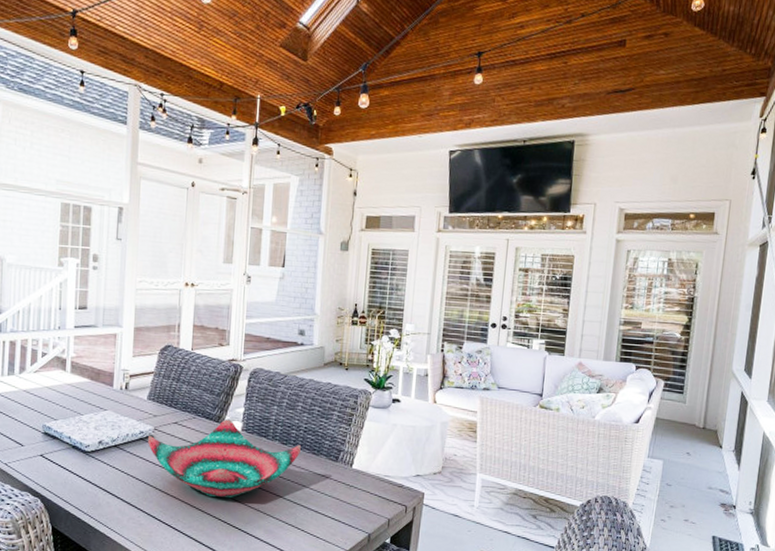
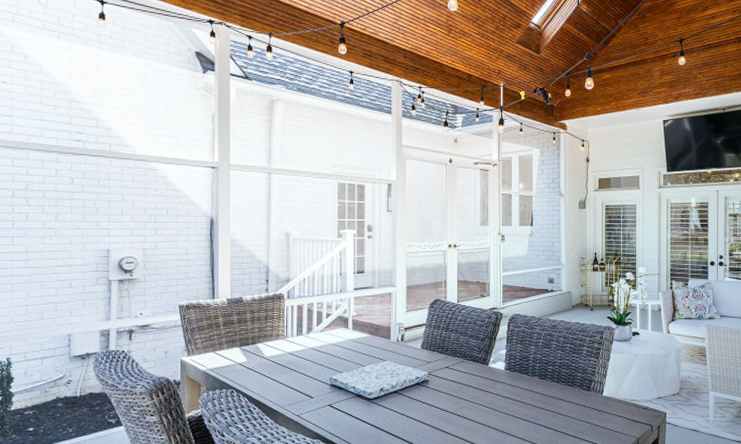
decorative bowl: present [148,419,301,499] -> none [424,361,557,431]

